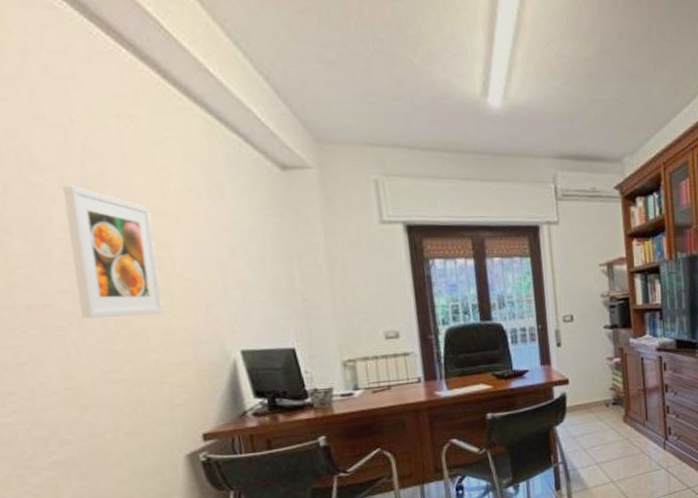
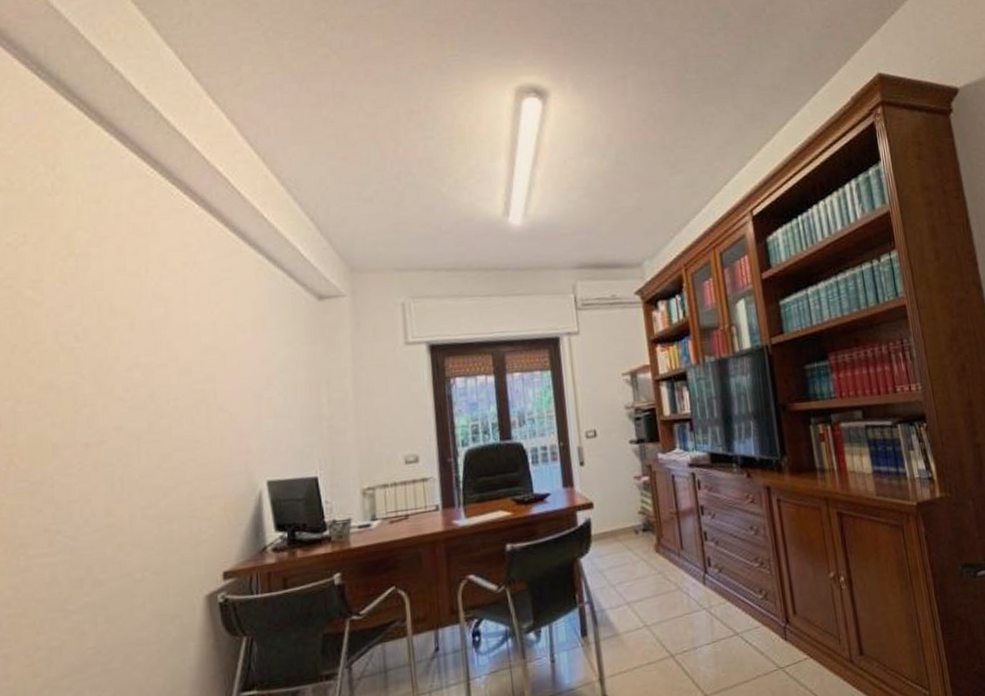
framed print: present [63,186,164,318] -> none [130,328,202,454]

